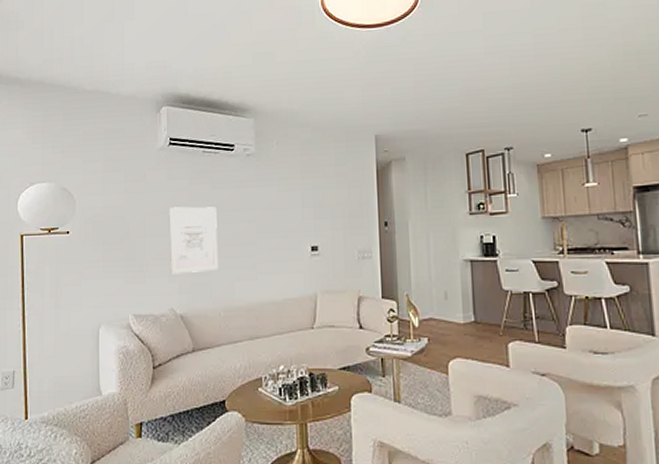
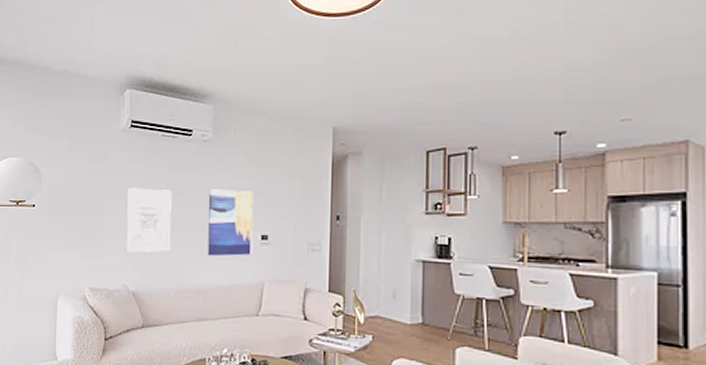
wall art: none [254,202,303,272] -> present [207,189,253,257]

